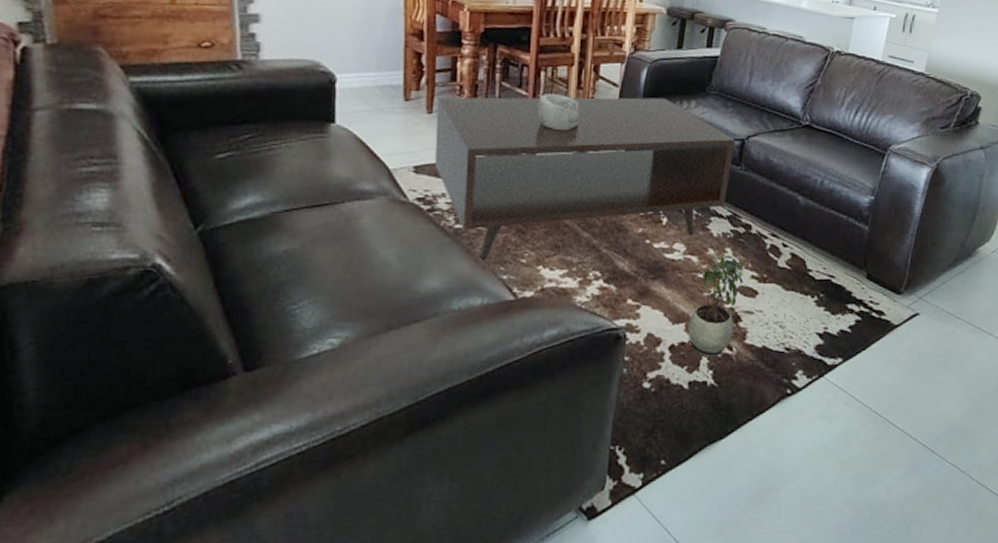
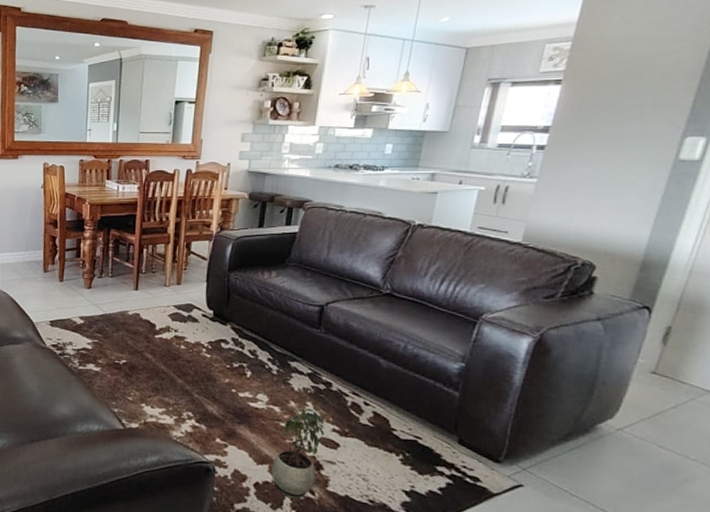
coffee table: present [434,97,735,260] -> none [64,269,314,396]
decorative bowl: present [538,92,580,131] -> none [141,265,175,296]

